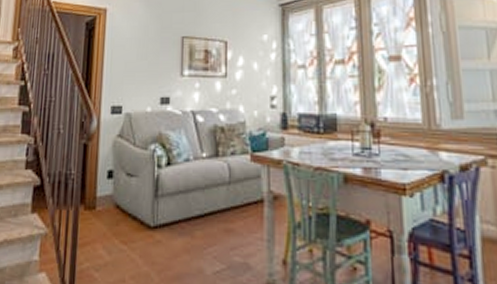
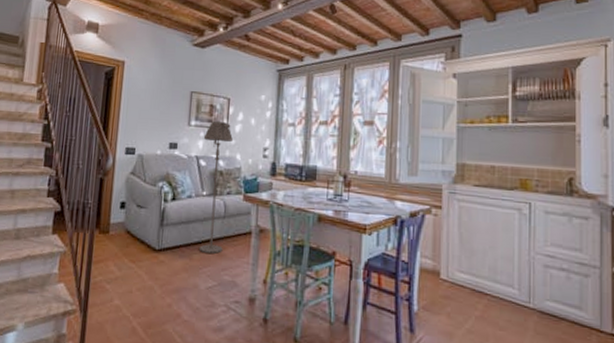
floor lamp: none [199,68,233,229] -> present [199,120,233,254]

